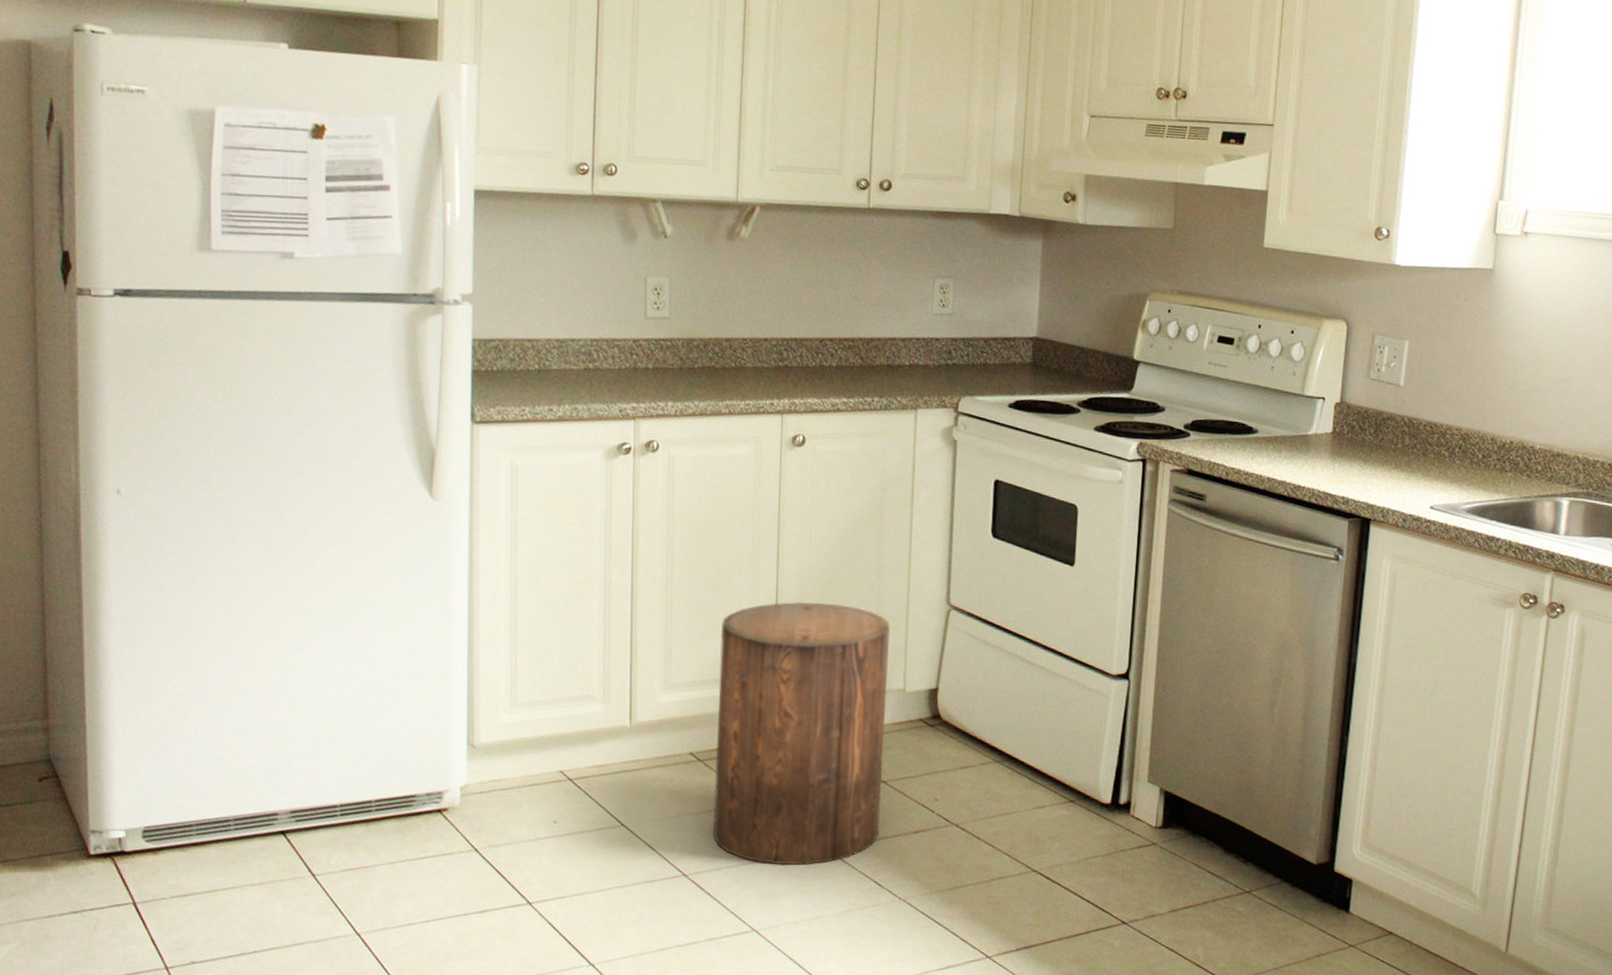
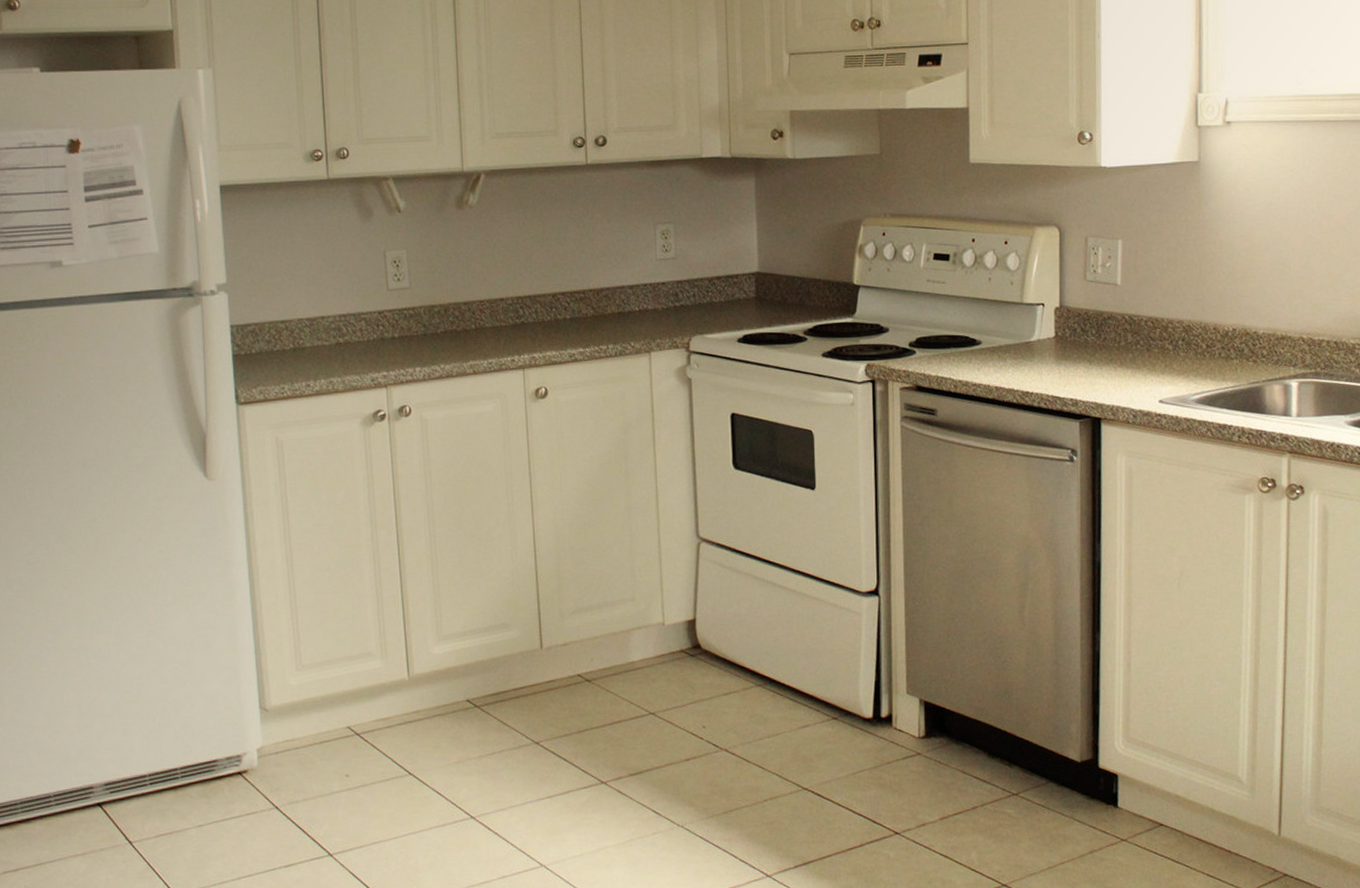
stool: present [712,601,890,866] -> none [484,546,653,802]

